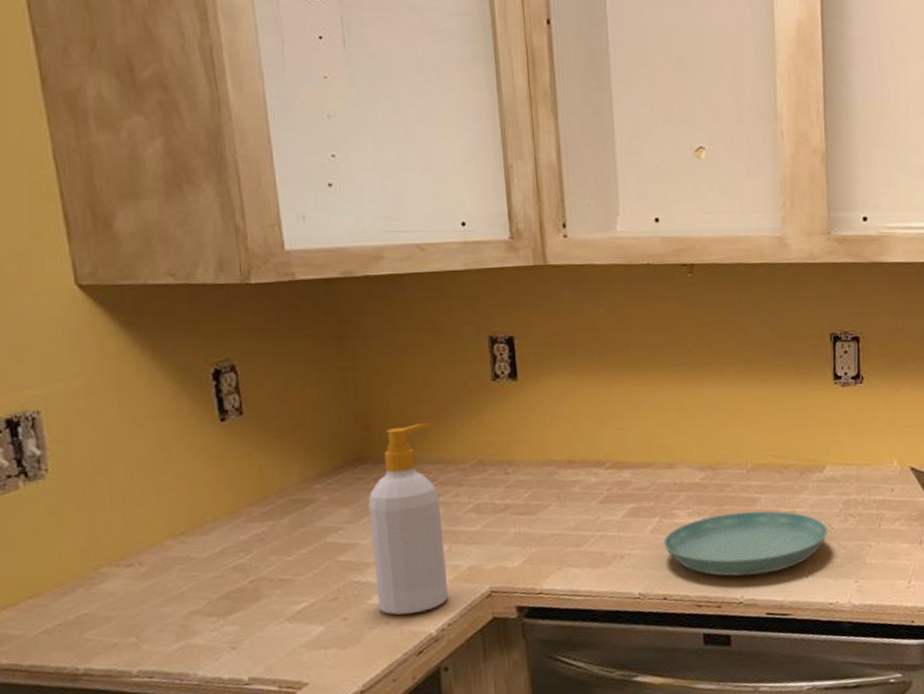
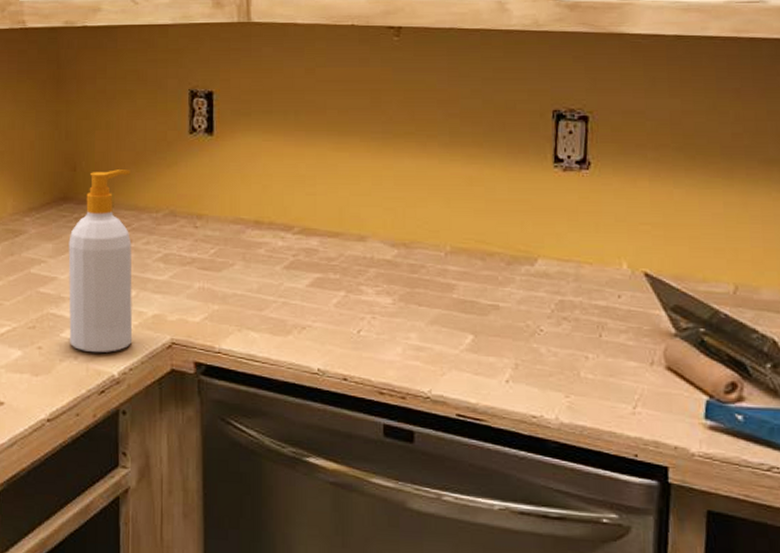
saucer: present [663,510,828,577] -> none [348,297,536,370]

